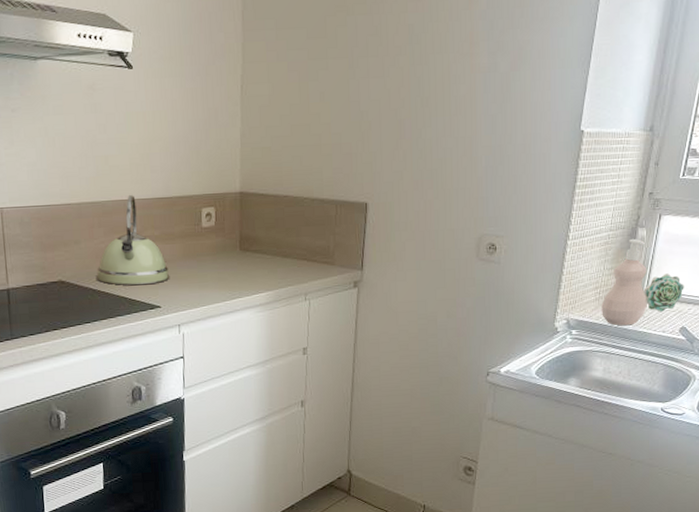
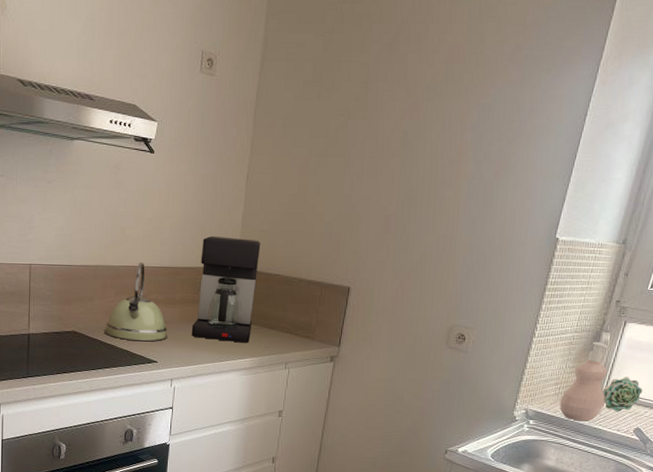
coffee maker: none [196,157,265,277] -> present [191,235,261,343]

